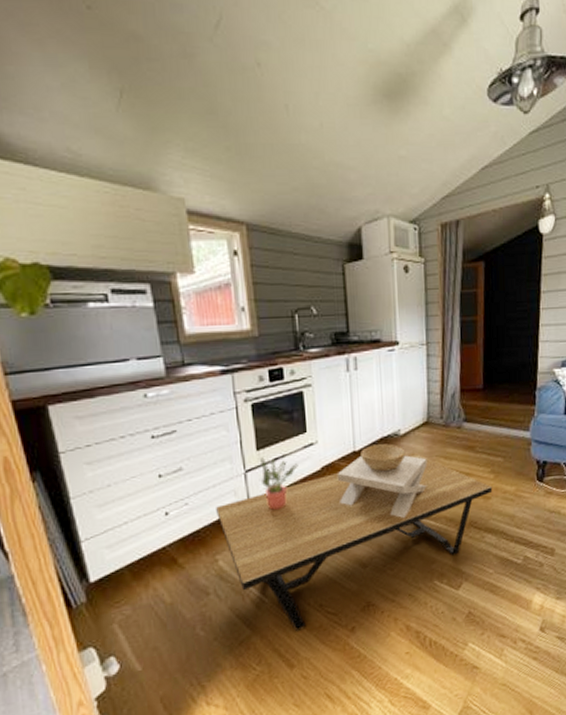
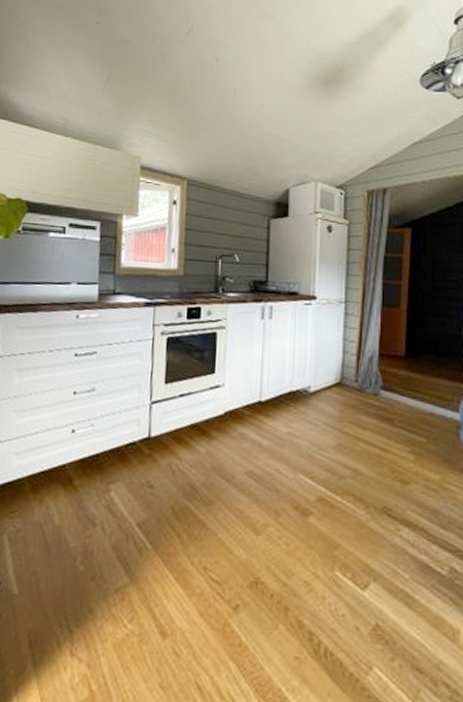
coffee table: present [216,452,493,632] -> none [117,412,412,594]
potted plant: present [260,457,298,510] -> none [165,391,202,448]
decorative bowl: present [337,443,427,519] -> none [239,398,337,487]

